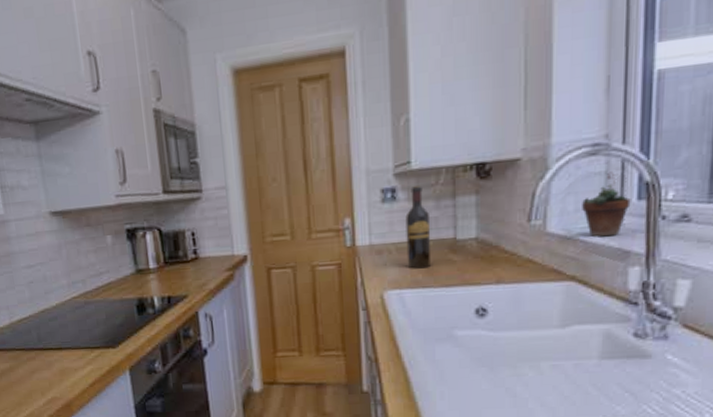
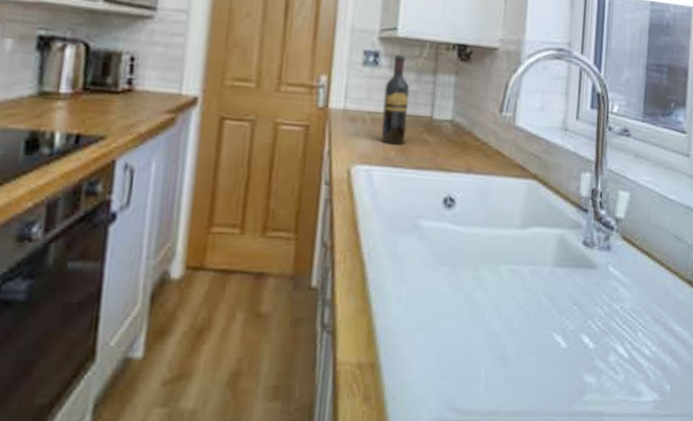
succulent plant: present [582,171,631,237] -> none [546,77,586,140]

